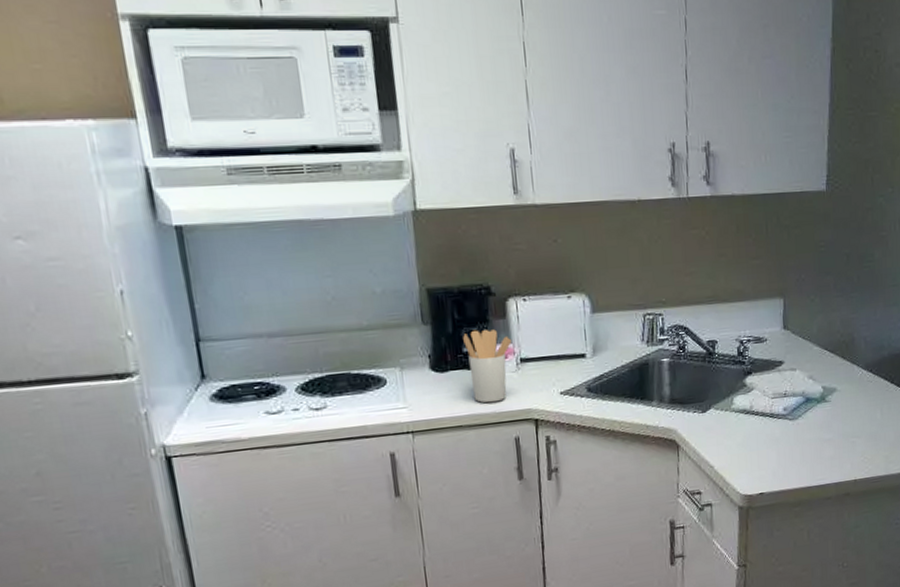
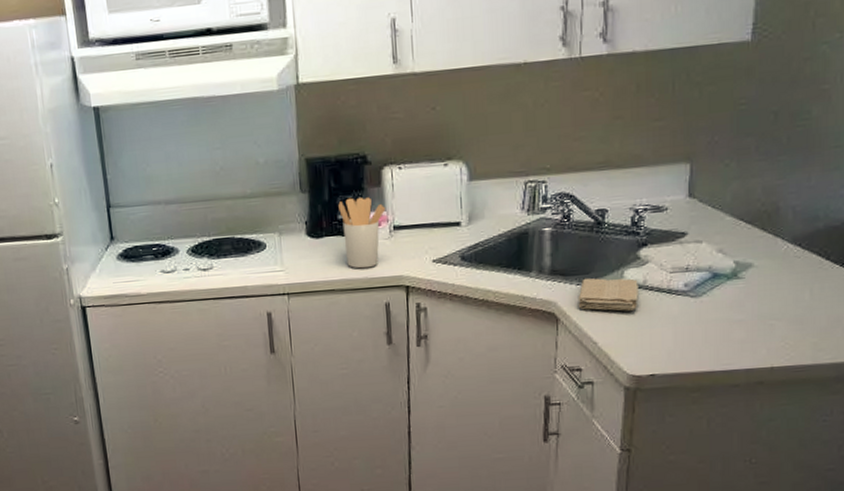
washcloth: none [695,405,747,436] -> present [578,277,638,311]

